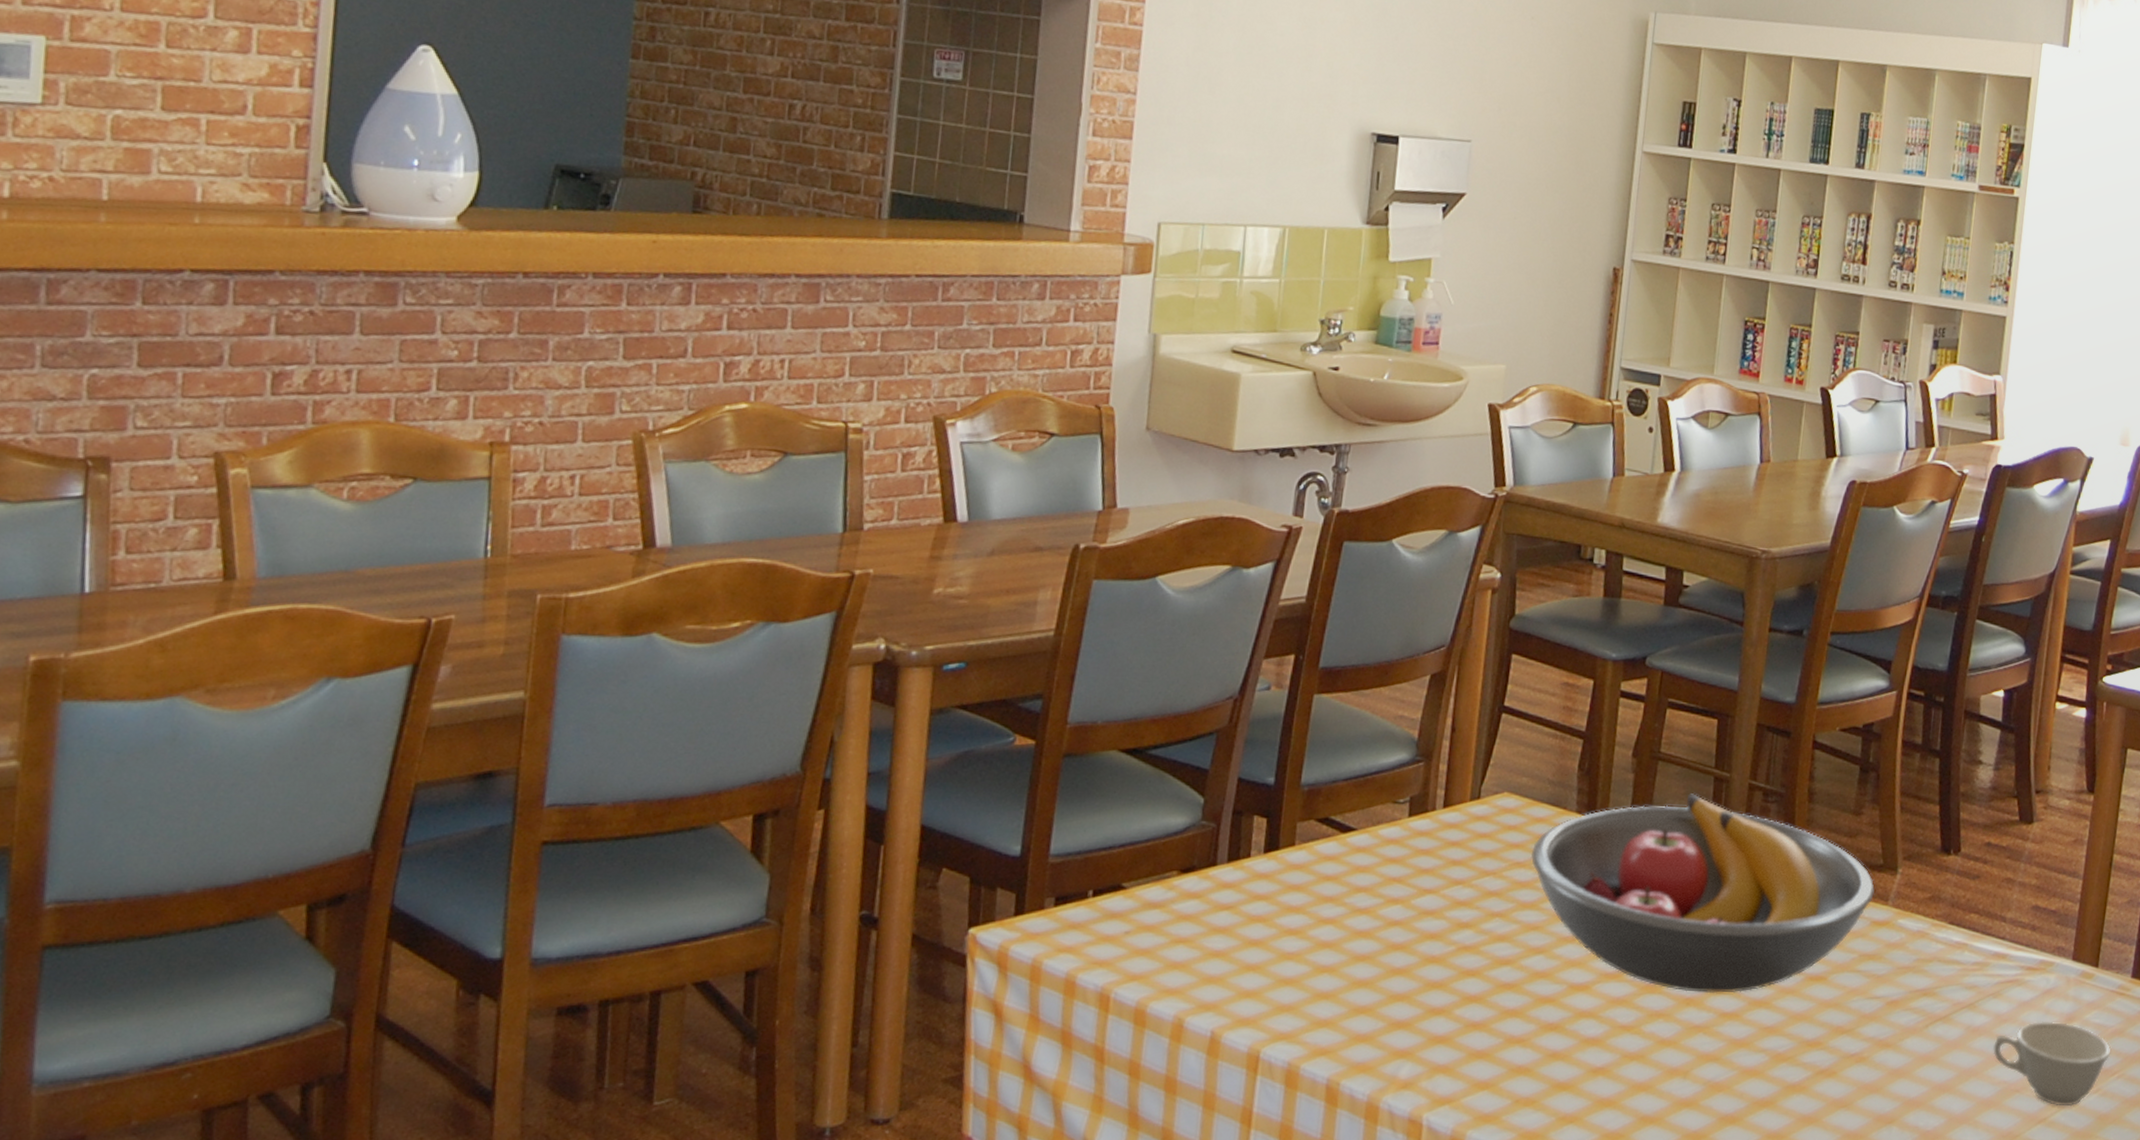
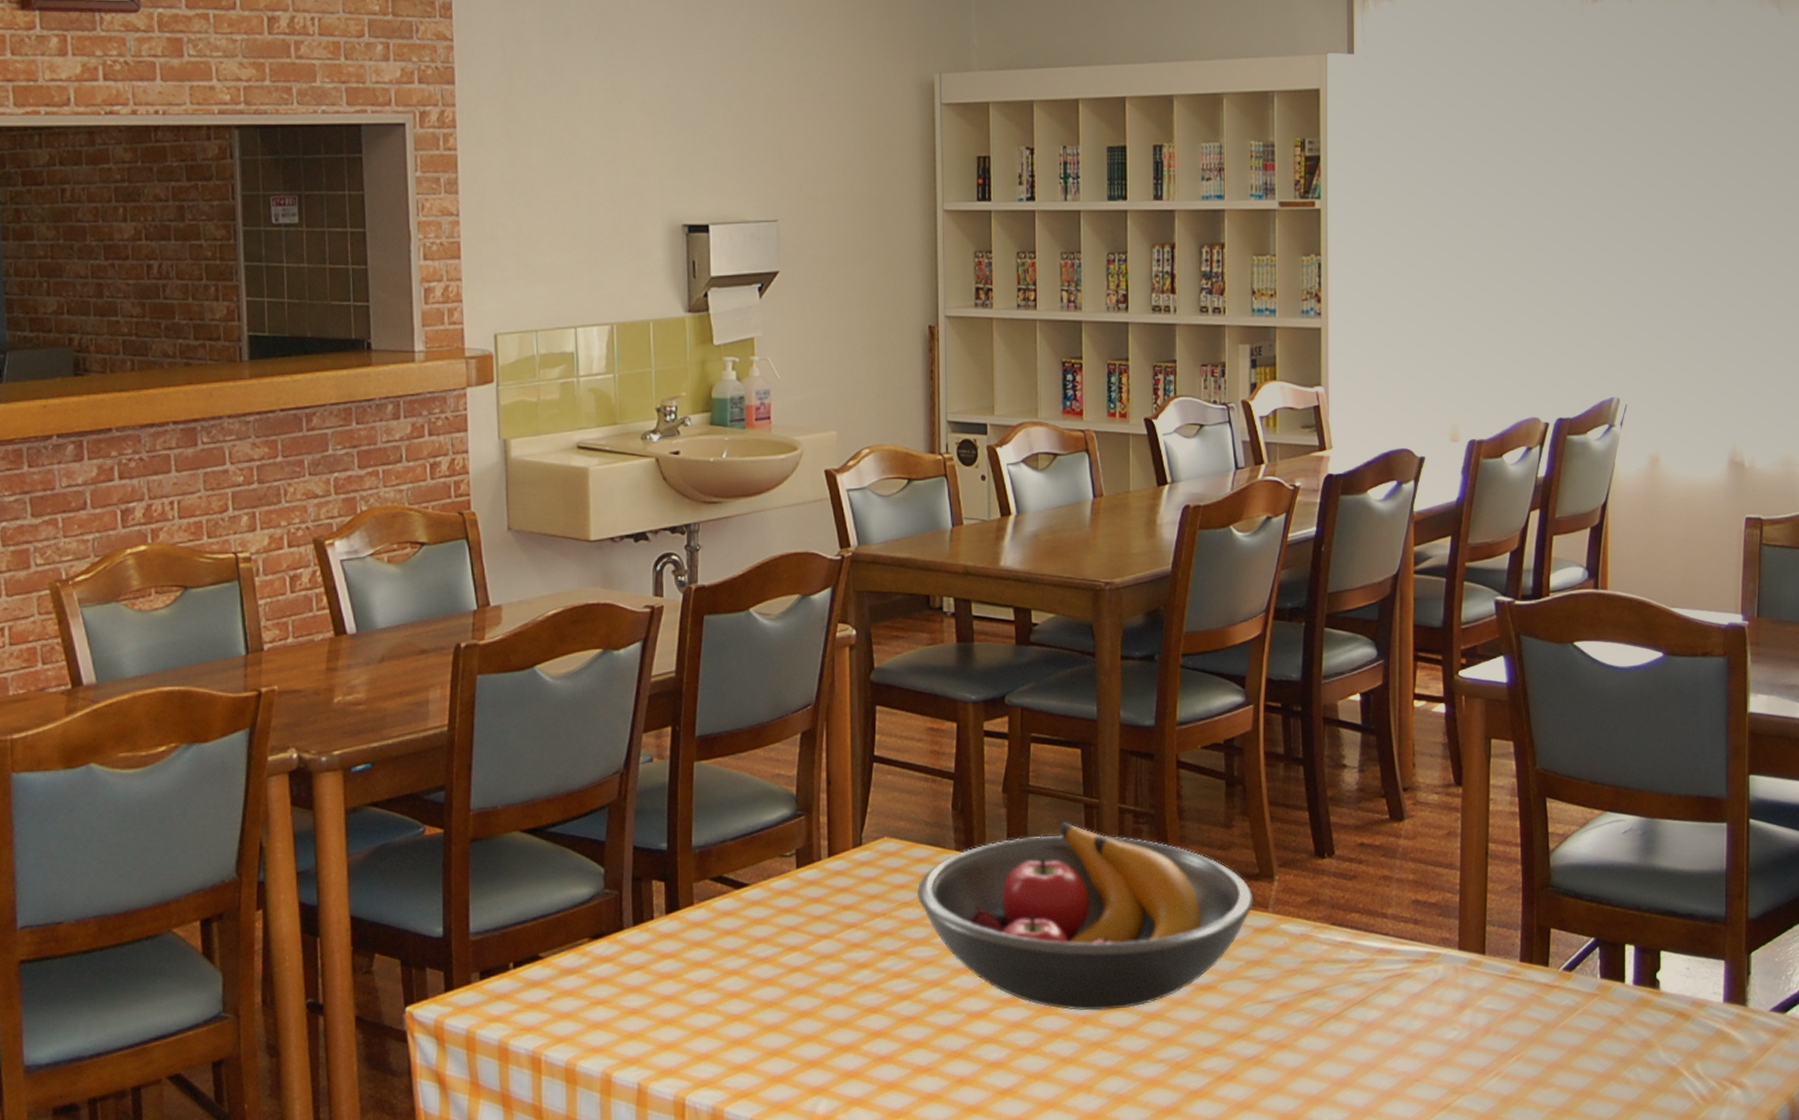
teacup: present [1993,1021,2111,1107] -> none [1389,1010,1506,1092]

